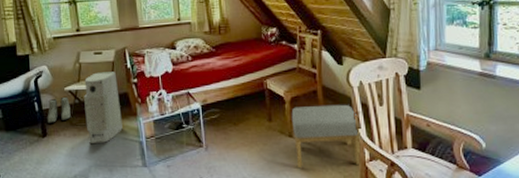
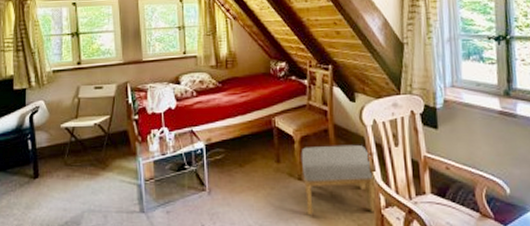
boots: present [47,96,71,123] -> none [40,134,66,163]
air purifier: present [84,72,123,143] -> none [81,107,120,186]

